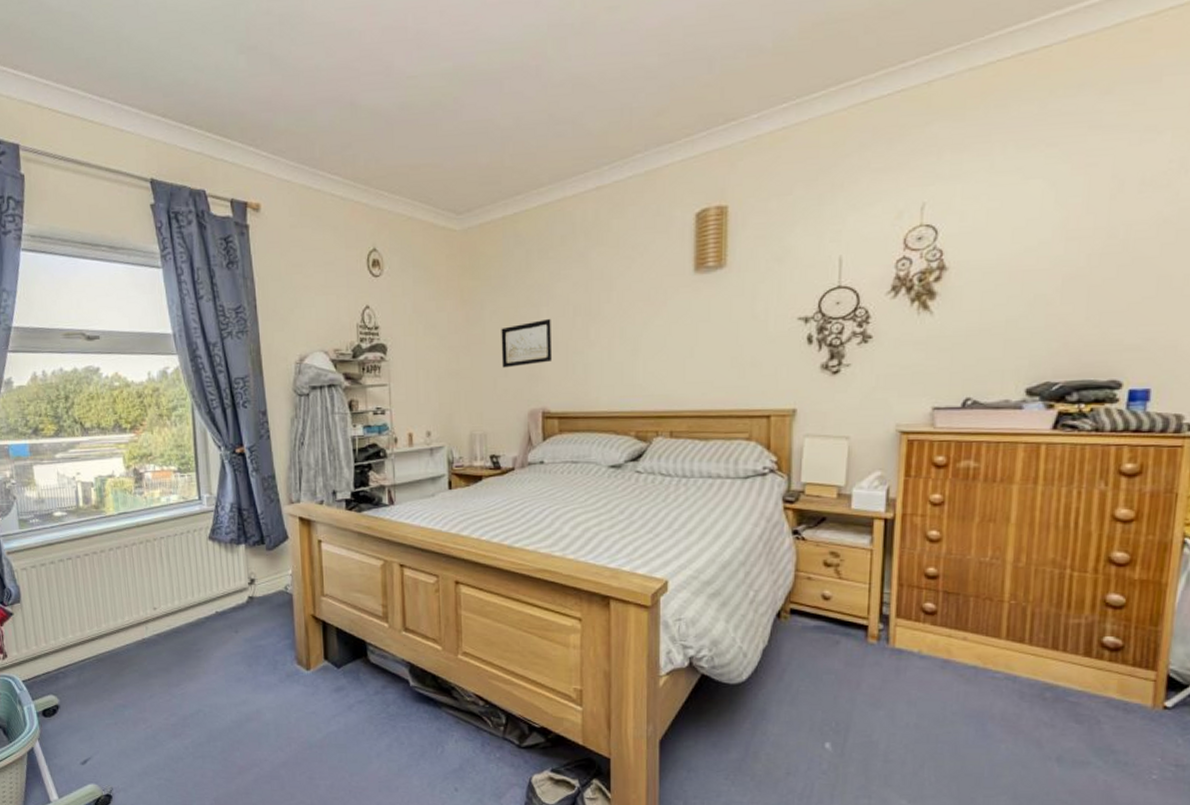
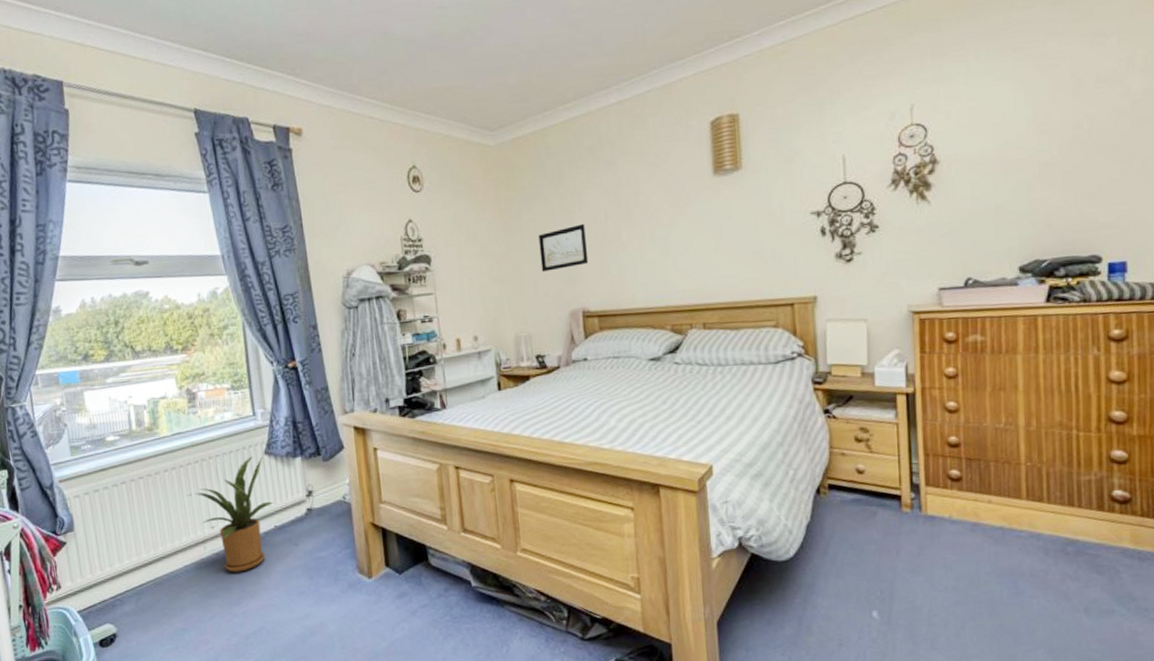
house plant: none [130,540,216,654] -> present [186,456,274,572]

